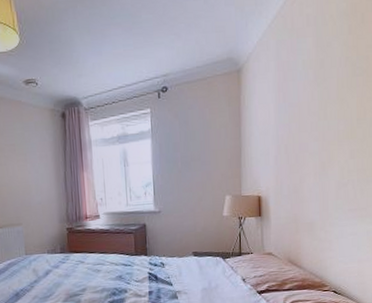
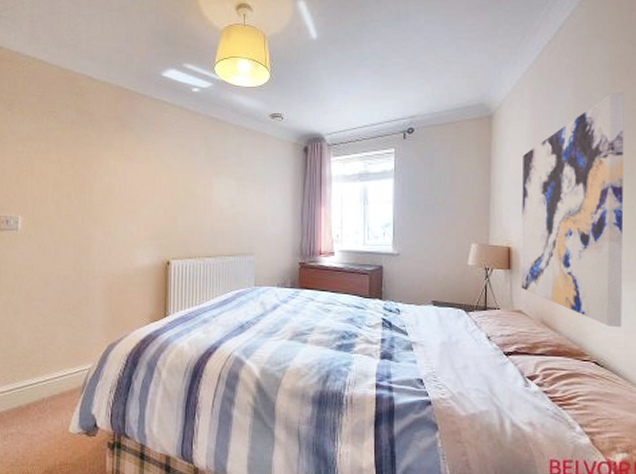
wall art: none [269,40,360,259] -> present [521,92,625,328]

